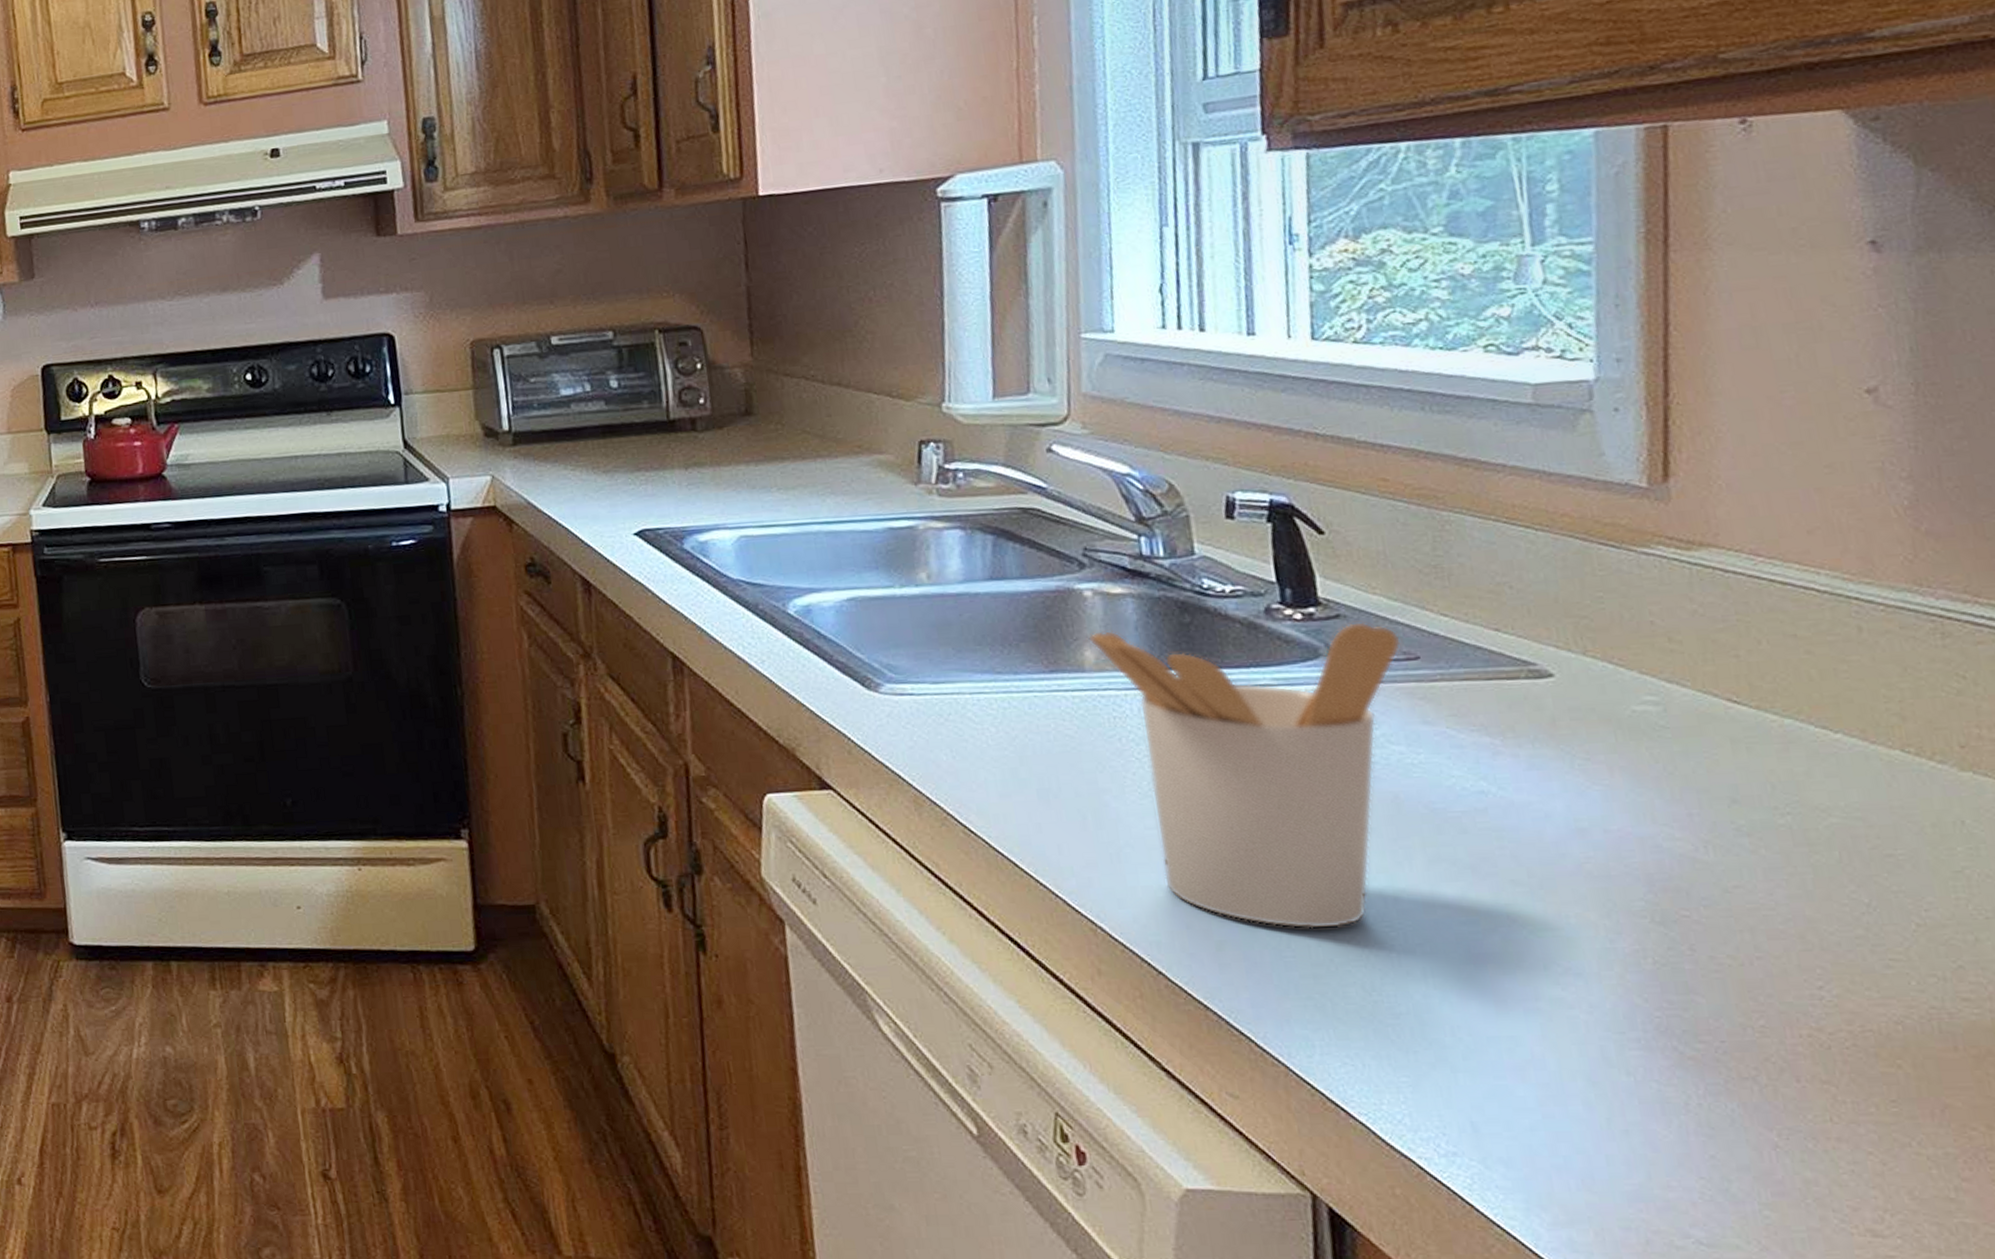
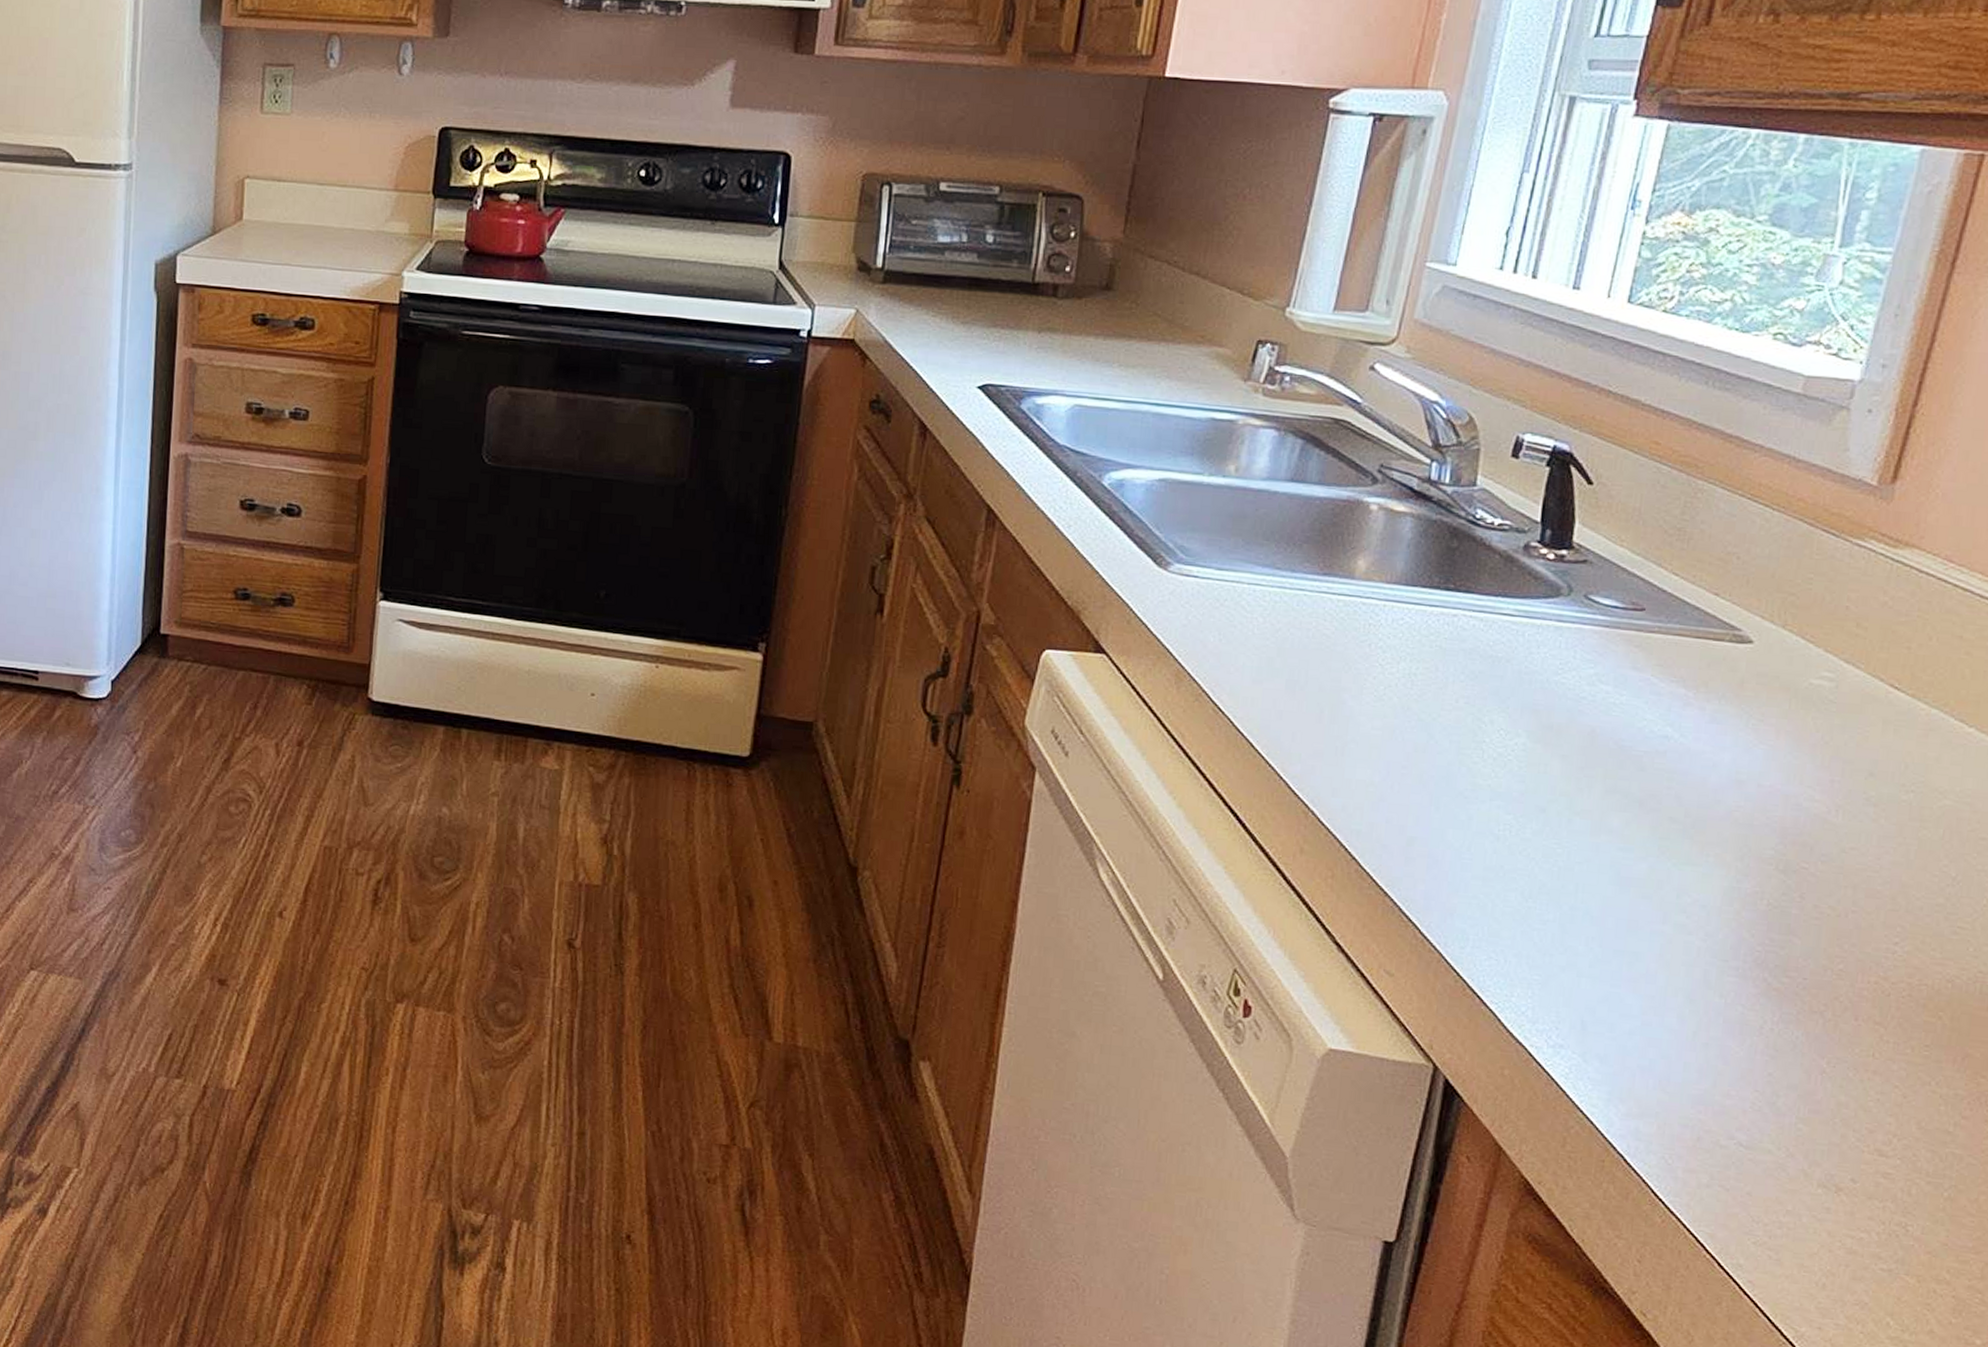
utensil holder: present [1088,621,1401,930] -> none [1364,544,1633,840]

